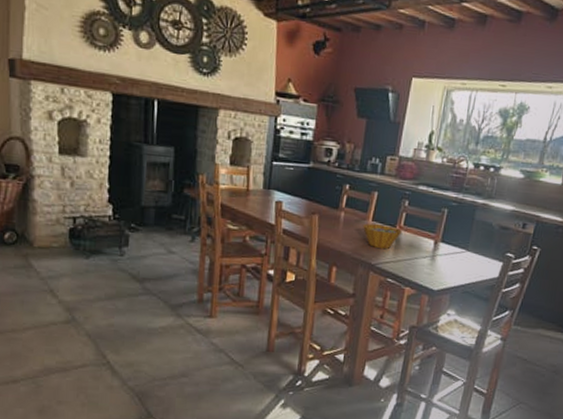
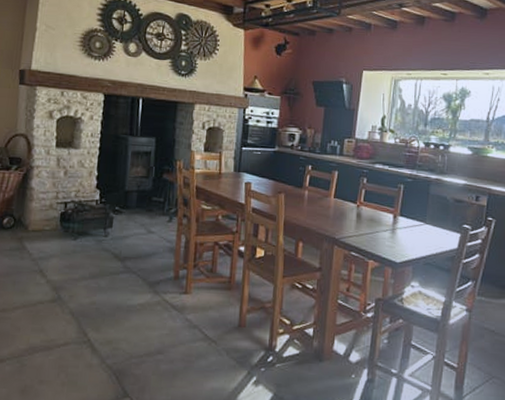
bowl: present [363,223,402,249] -> none [326,200,362,224]

